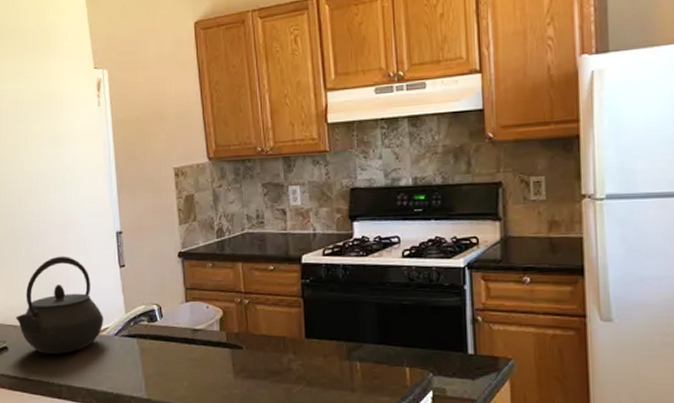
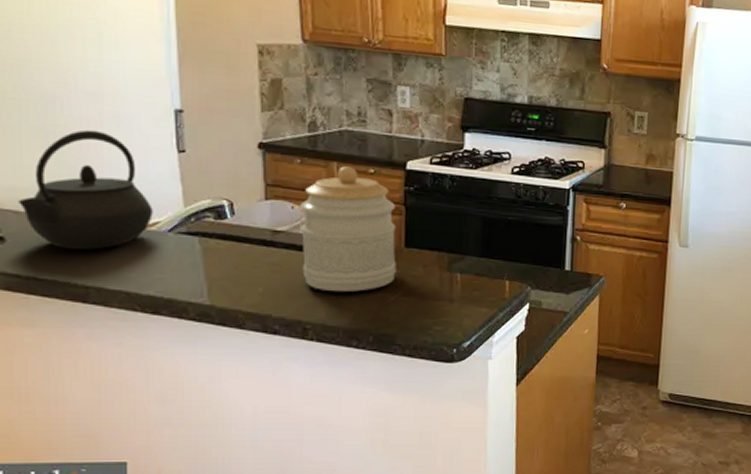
jar: none [213,266,299,384] -> present [300,166,396,293]

